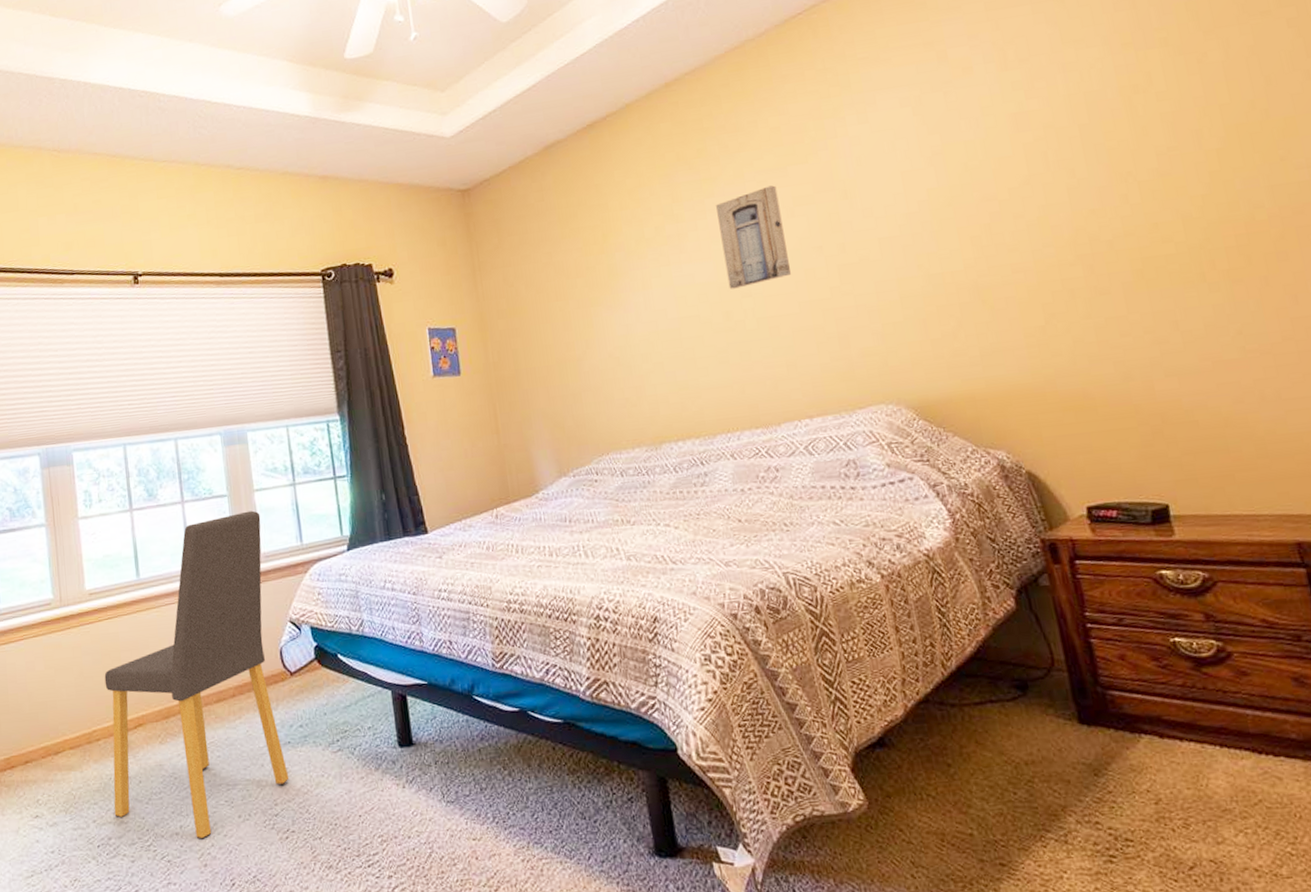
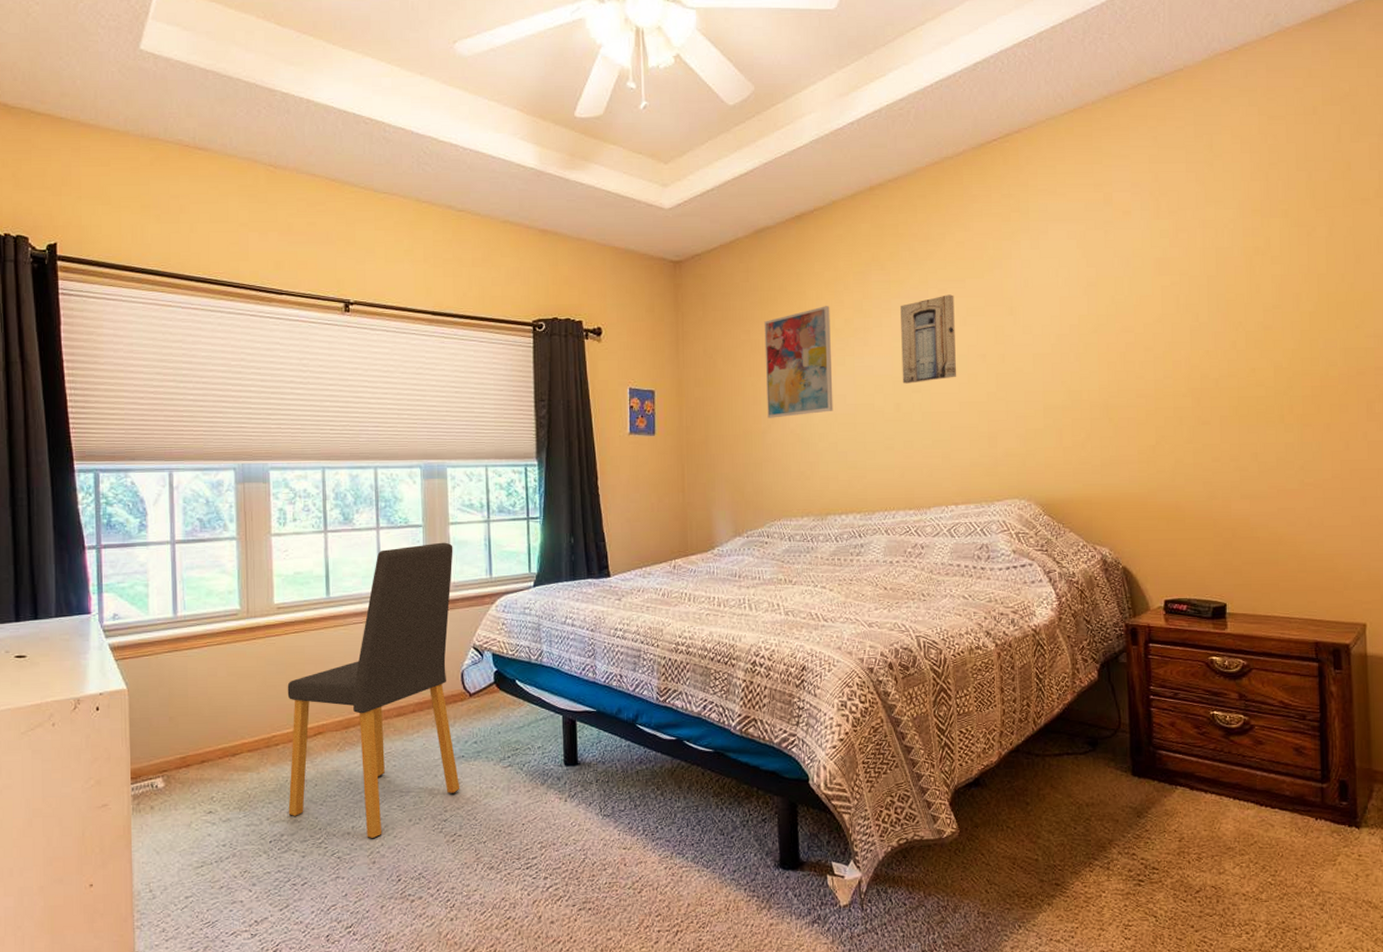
wall art: none [566,215,654,344] -> present [764,306,833,418]

